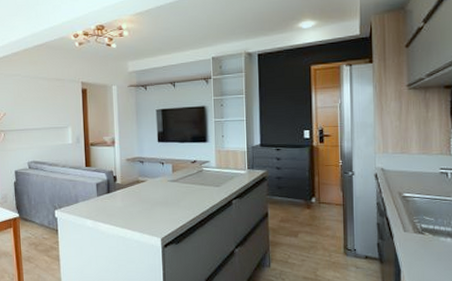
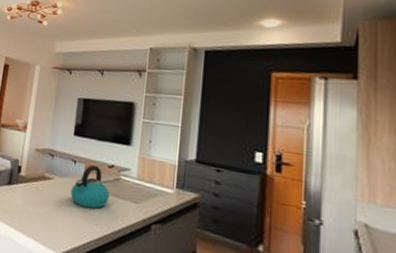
kettle: none [163,163,196,199] -> present [70,164,110,209]

